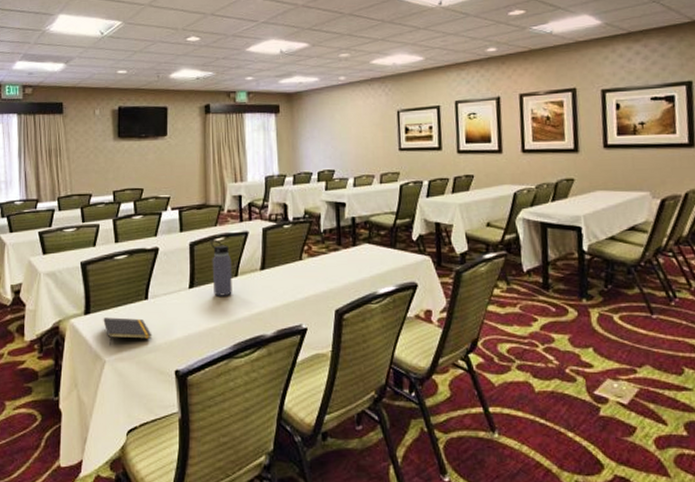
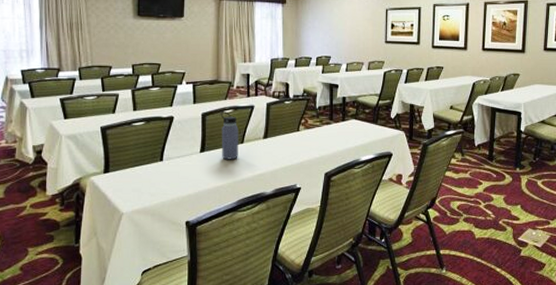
notepad: present [103,317,152,346] -> none [121,176,166,200]

